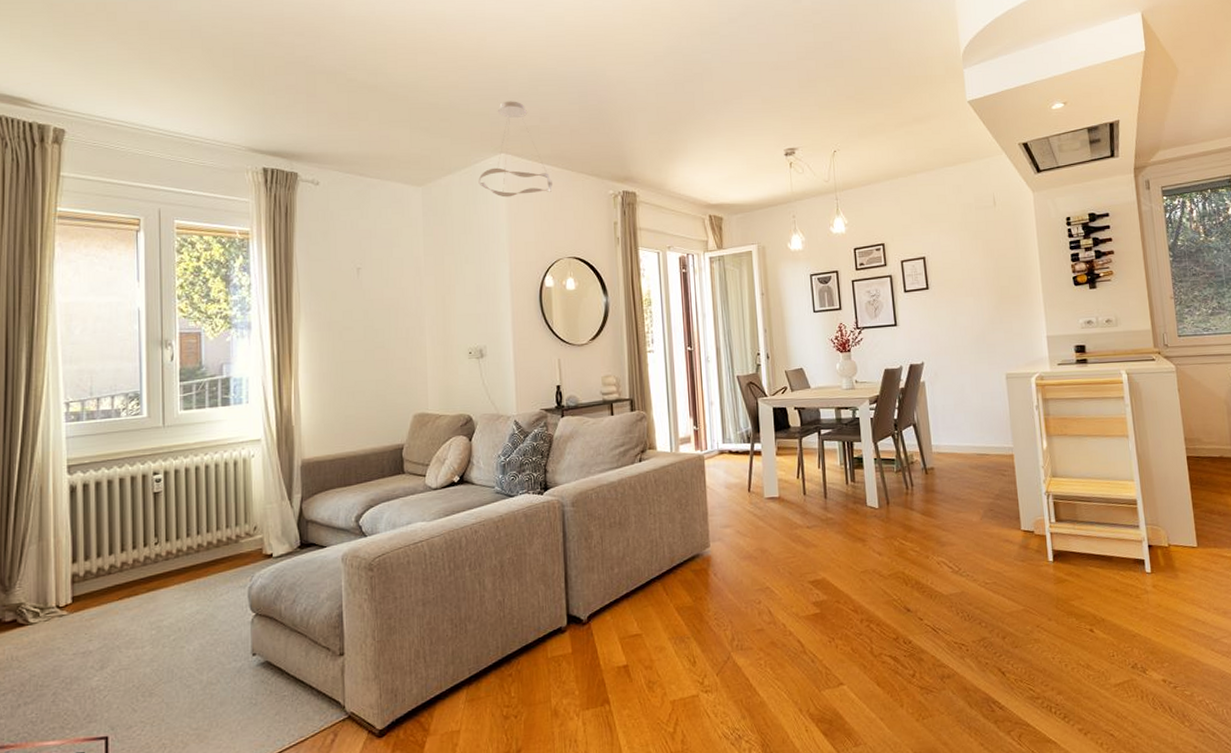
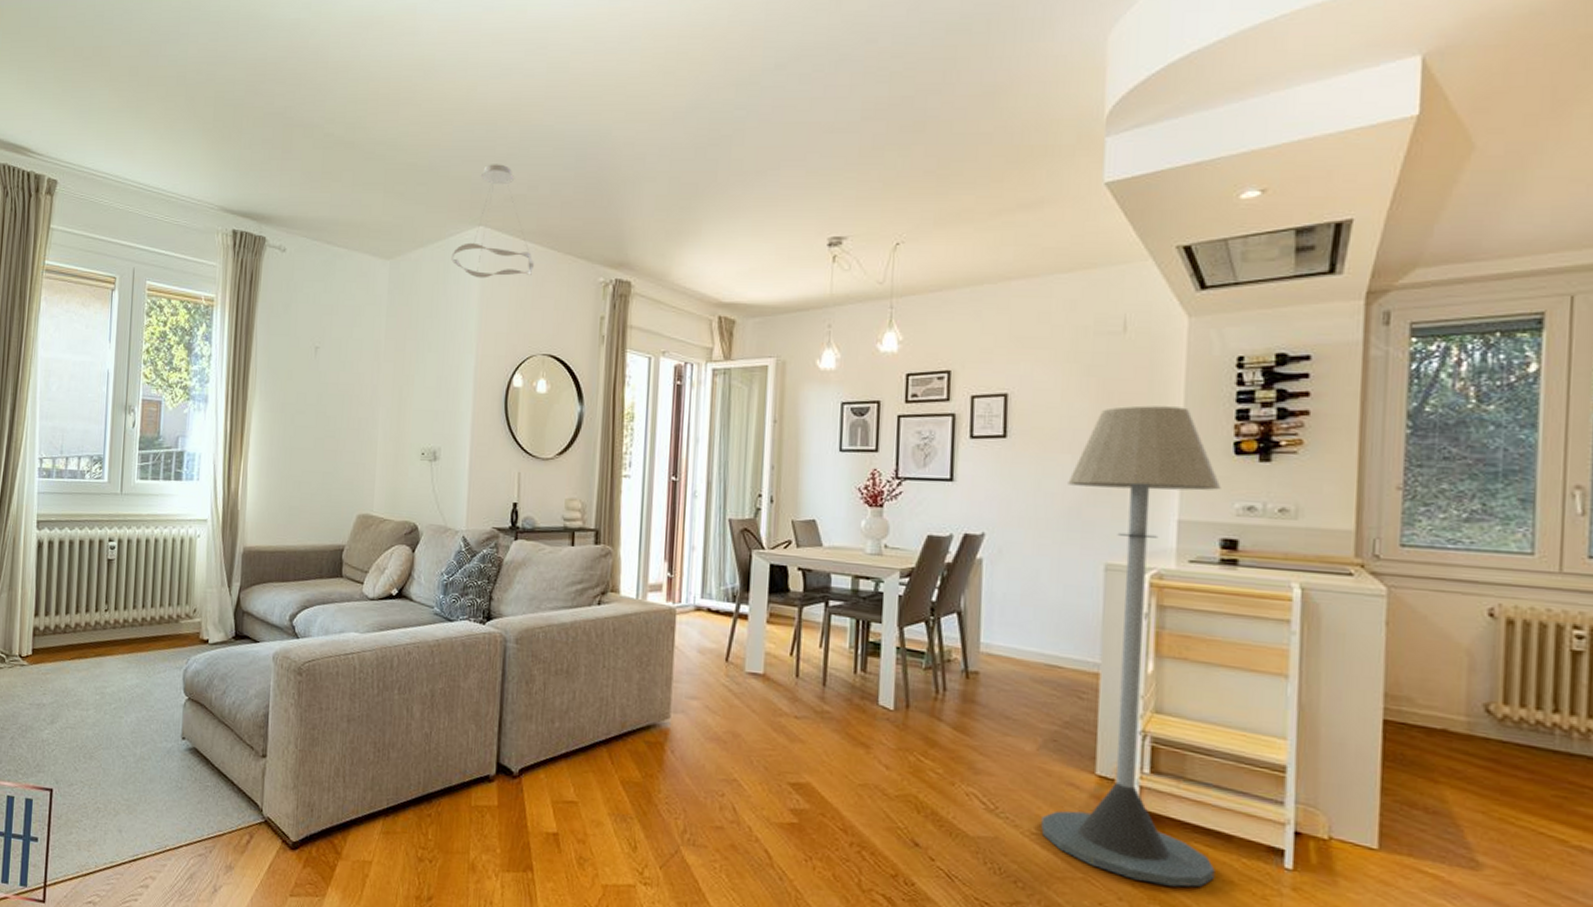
floor lamp: none [973,256,1106,603] -> present [1041,405,1222,887]

